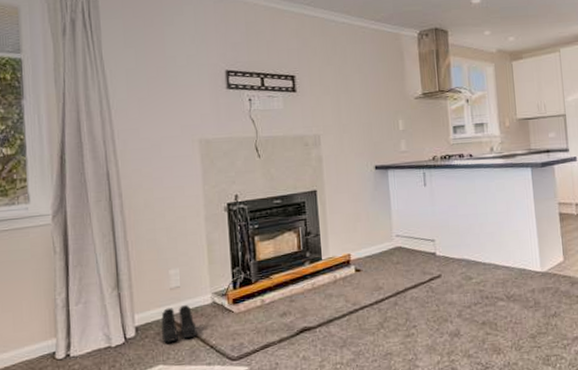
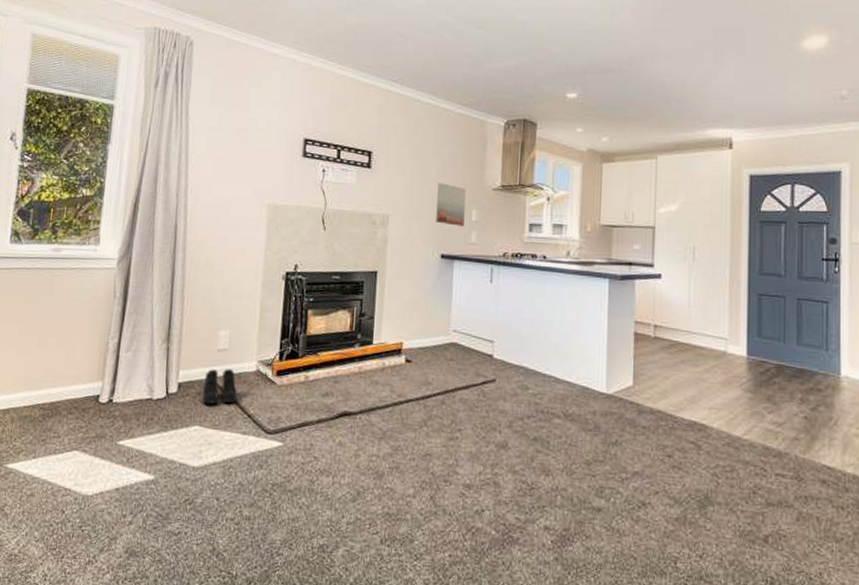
wall art: none [363,98,393,137] -> present [436,183,466,226]

